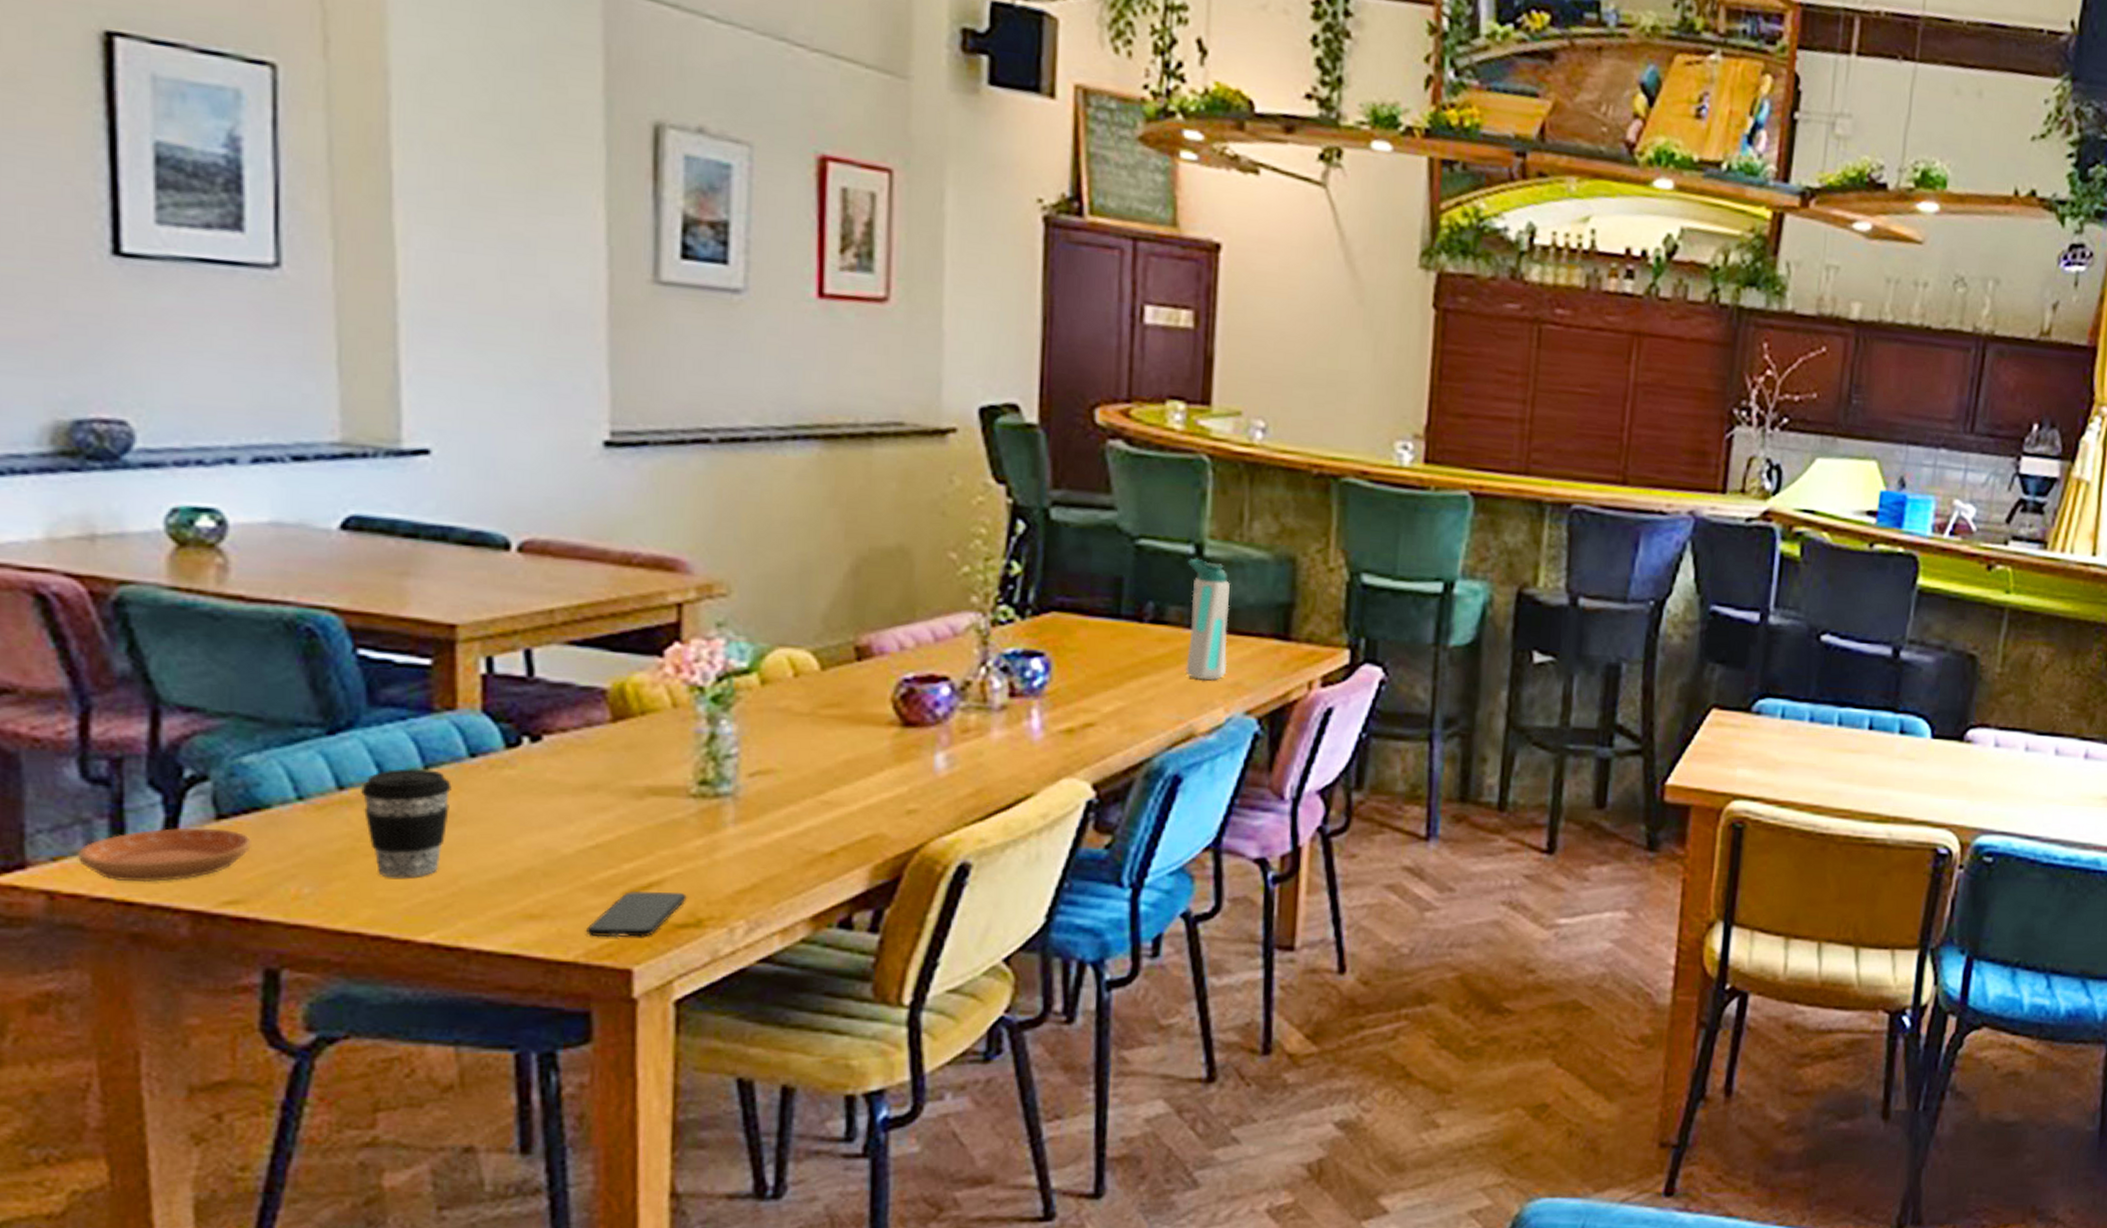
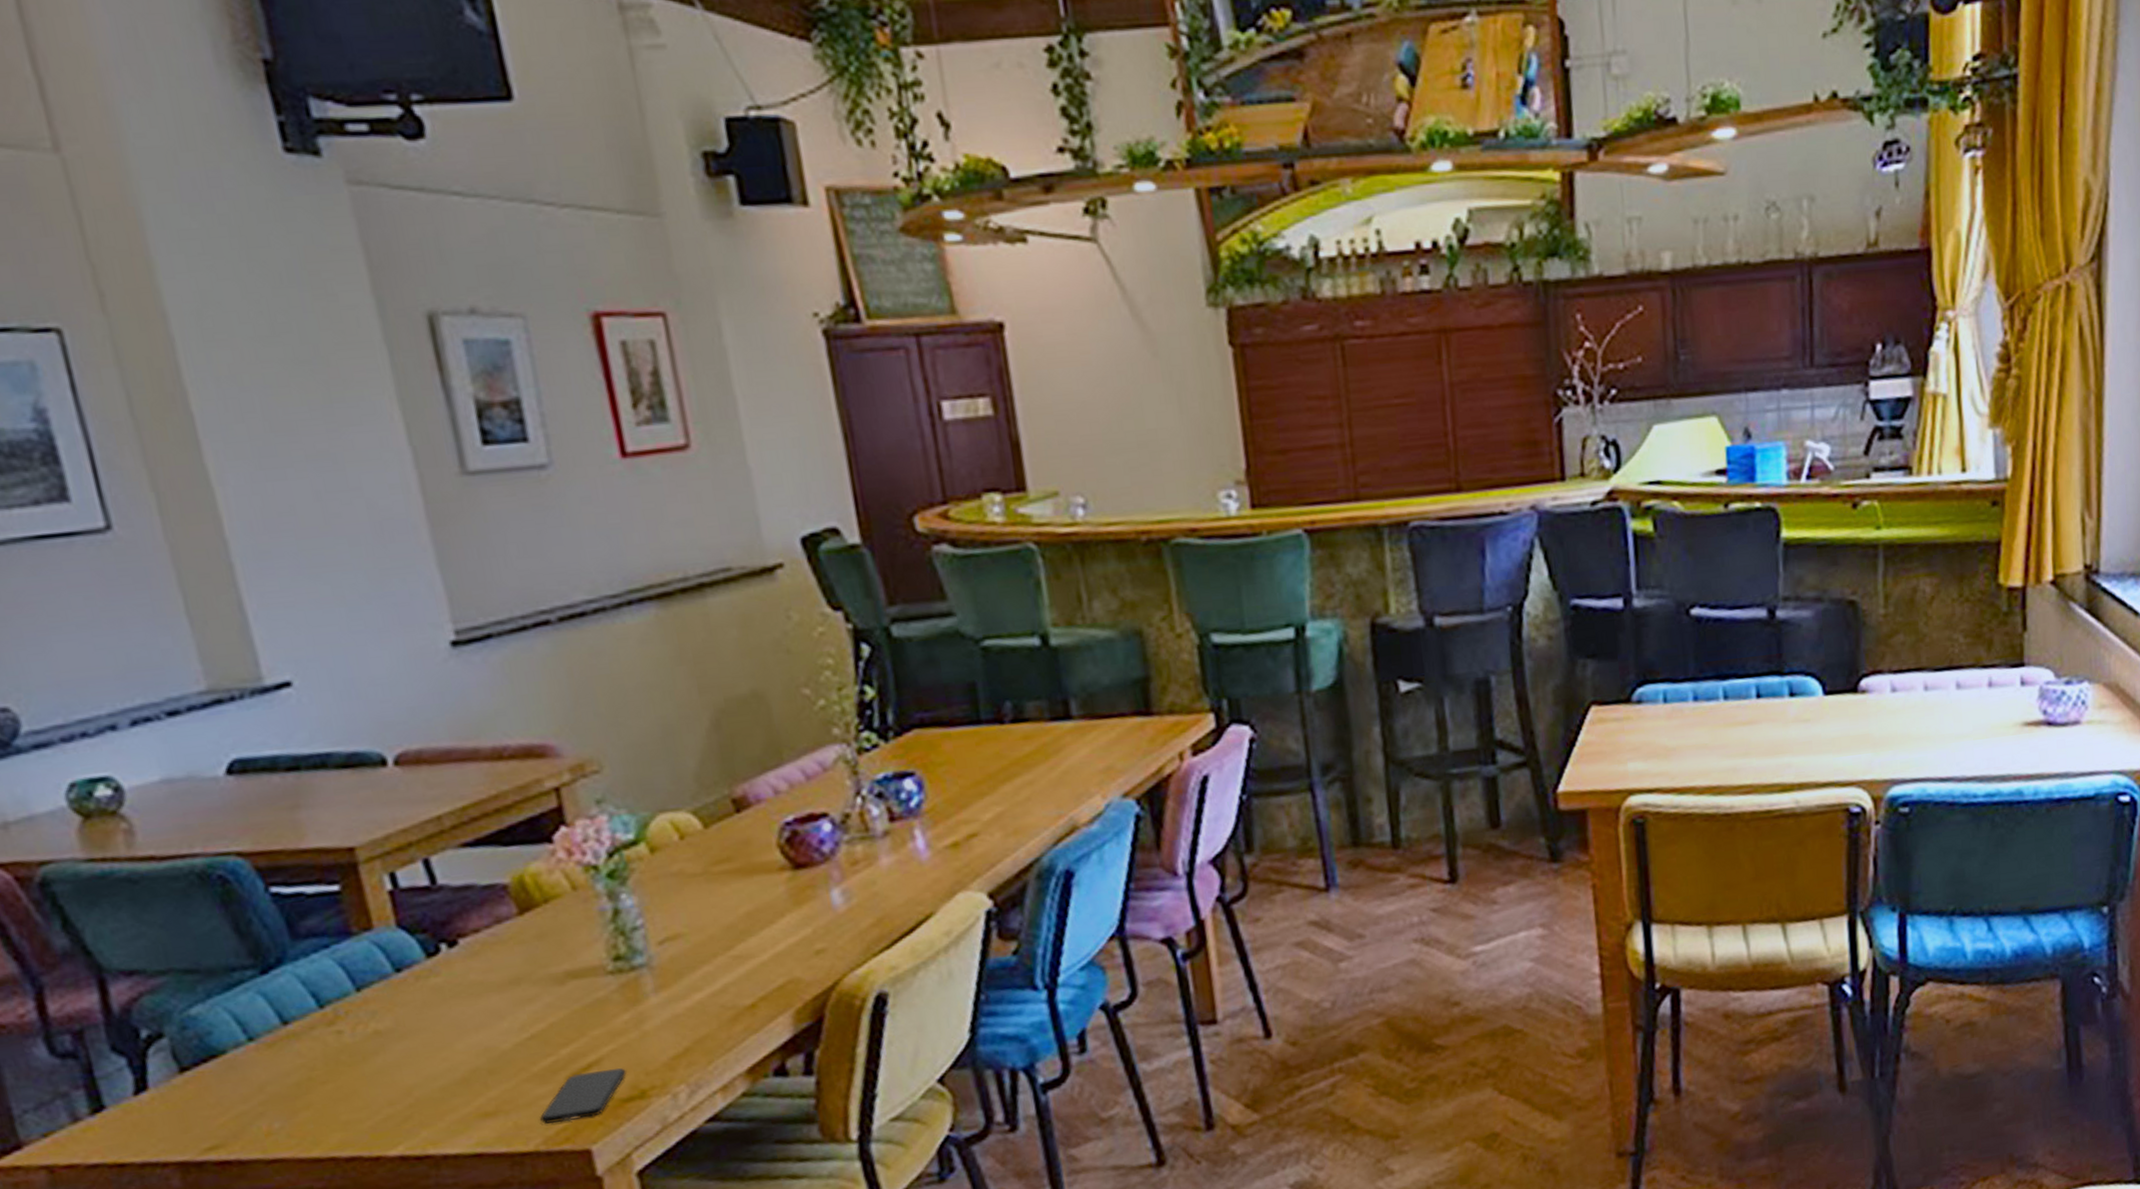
saucer: present [78,827,253,883] -> none [65,1080,218,1146]
coffee cup: present [361,768,452,879] -> none [303,990,392,1101]
water bottle: present [1186,558,1230,681] -> none [1034,649,1097,771]

